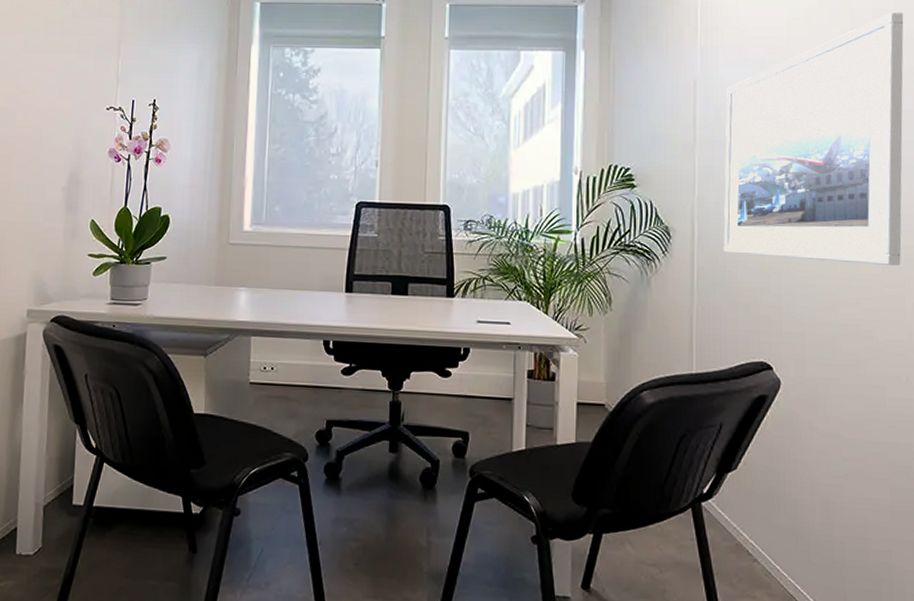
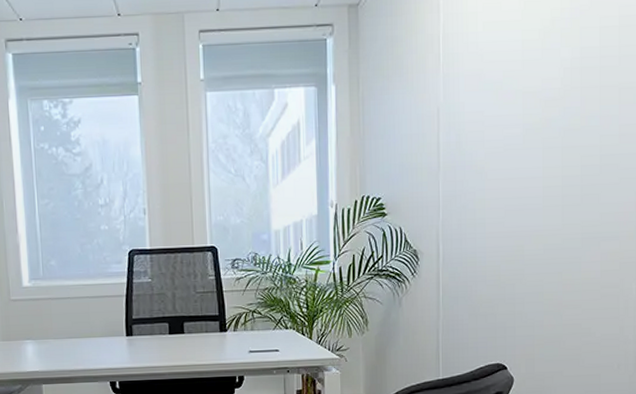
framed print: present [723,12,904,267] -> none [465,29,627,270]

